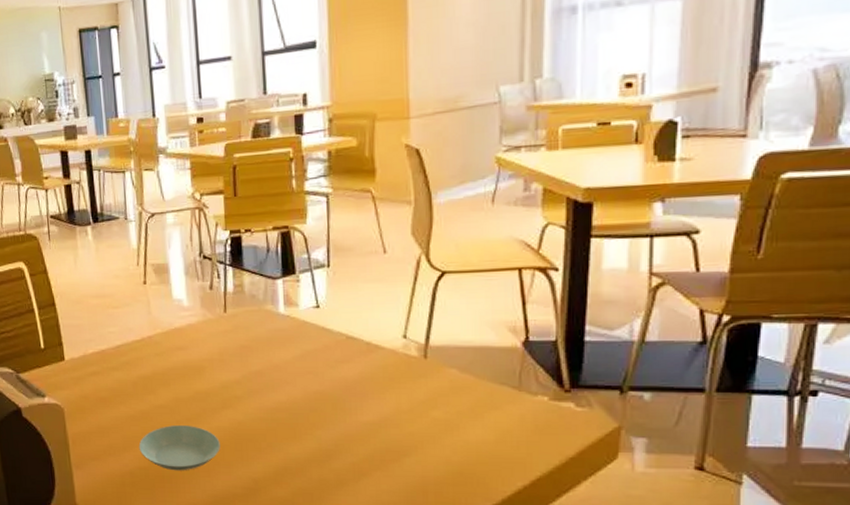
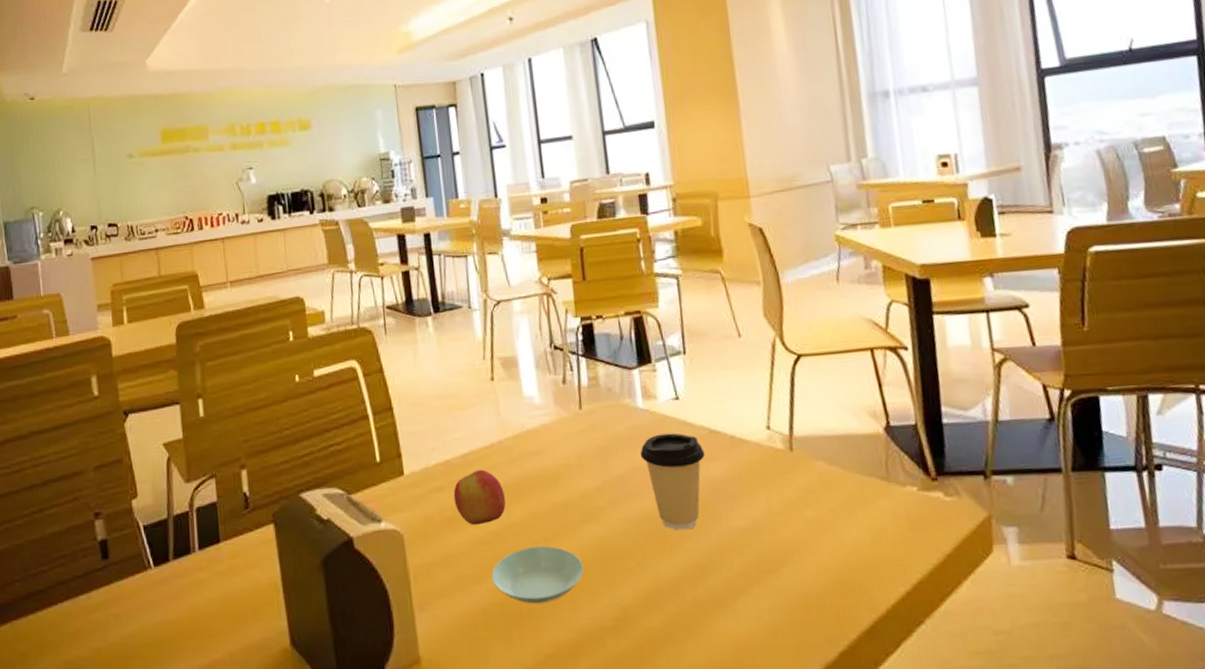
apple: none [107,359,153,405] -> present [453,469,506,526]
coffee cup: none [278,337,341,420] -> present [640,433,705,531]

